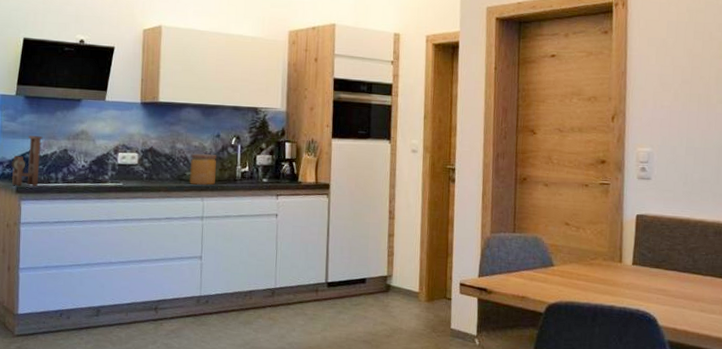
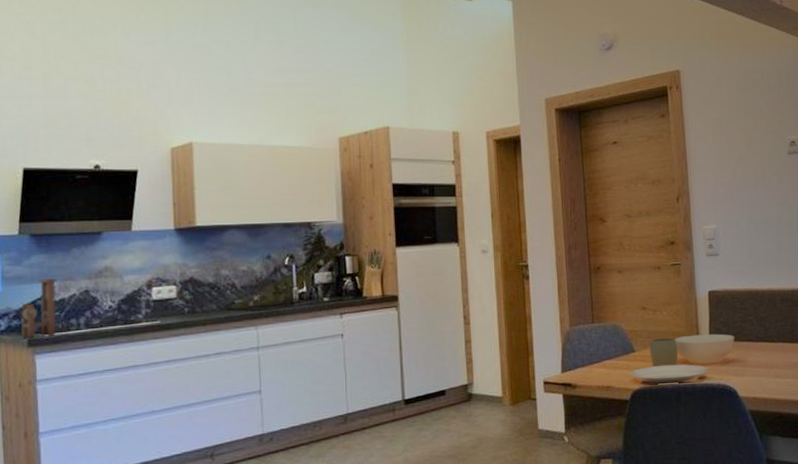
jar: present [190,153,217,186] -> none [239,278,270,313]
plate: none [547,282,629,303] -> present [630,364,709,384]
mug: none [569,255,599,285] -> present [650,337,679,368]
bowl: none [595,256,660,288] -> present [674,333,735,364]

